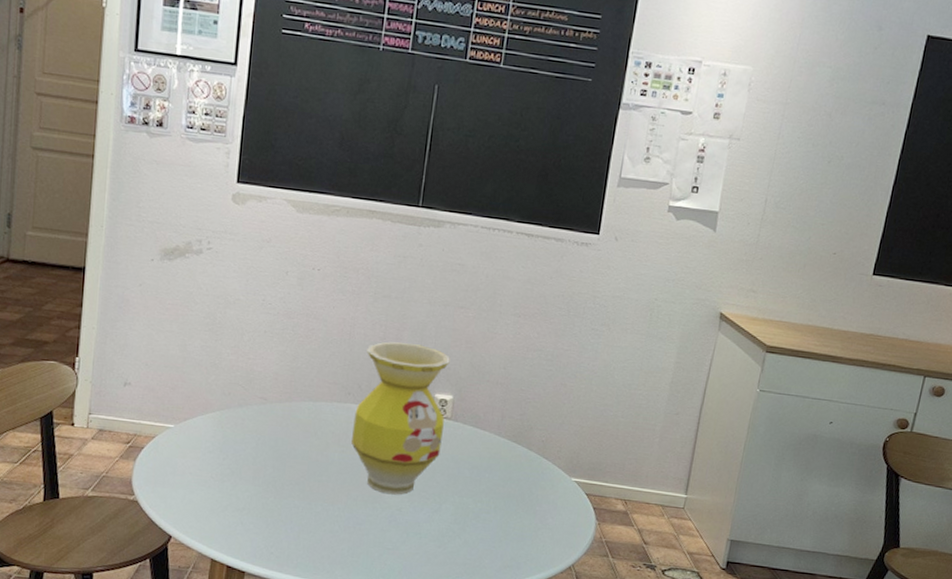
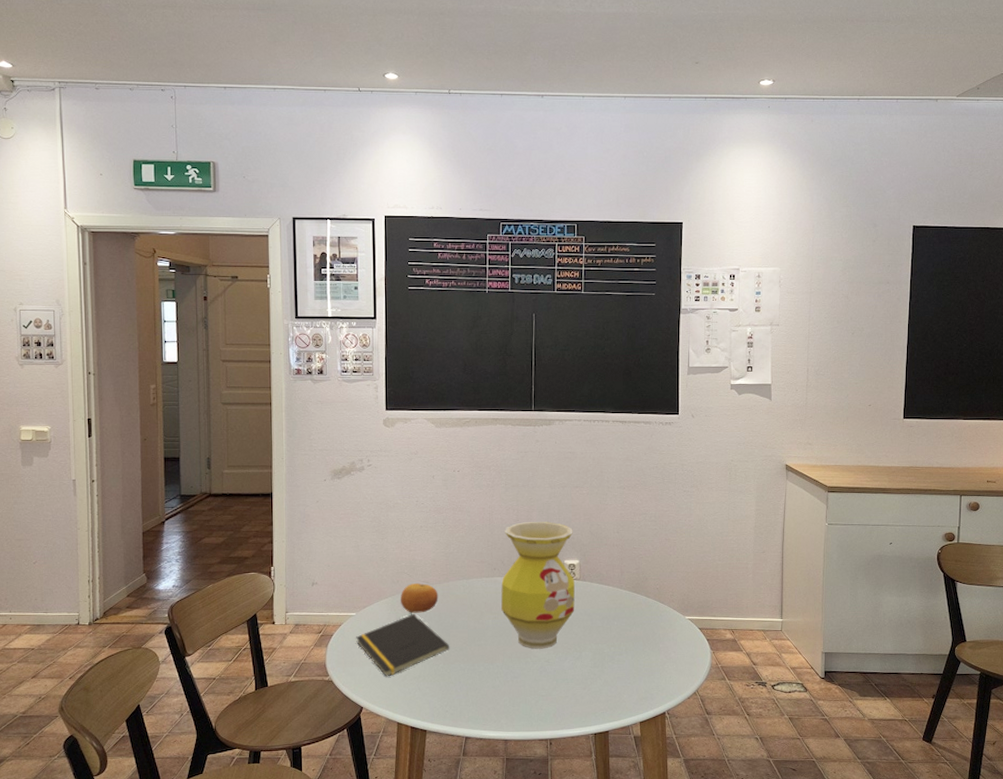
notepad: none [171,435,284,505] -> present [356,614,449,677]
fruit: none [230,398,277,435] -> present [401,583,438,613]

